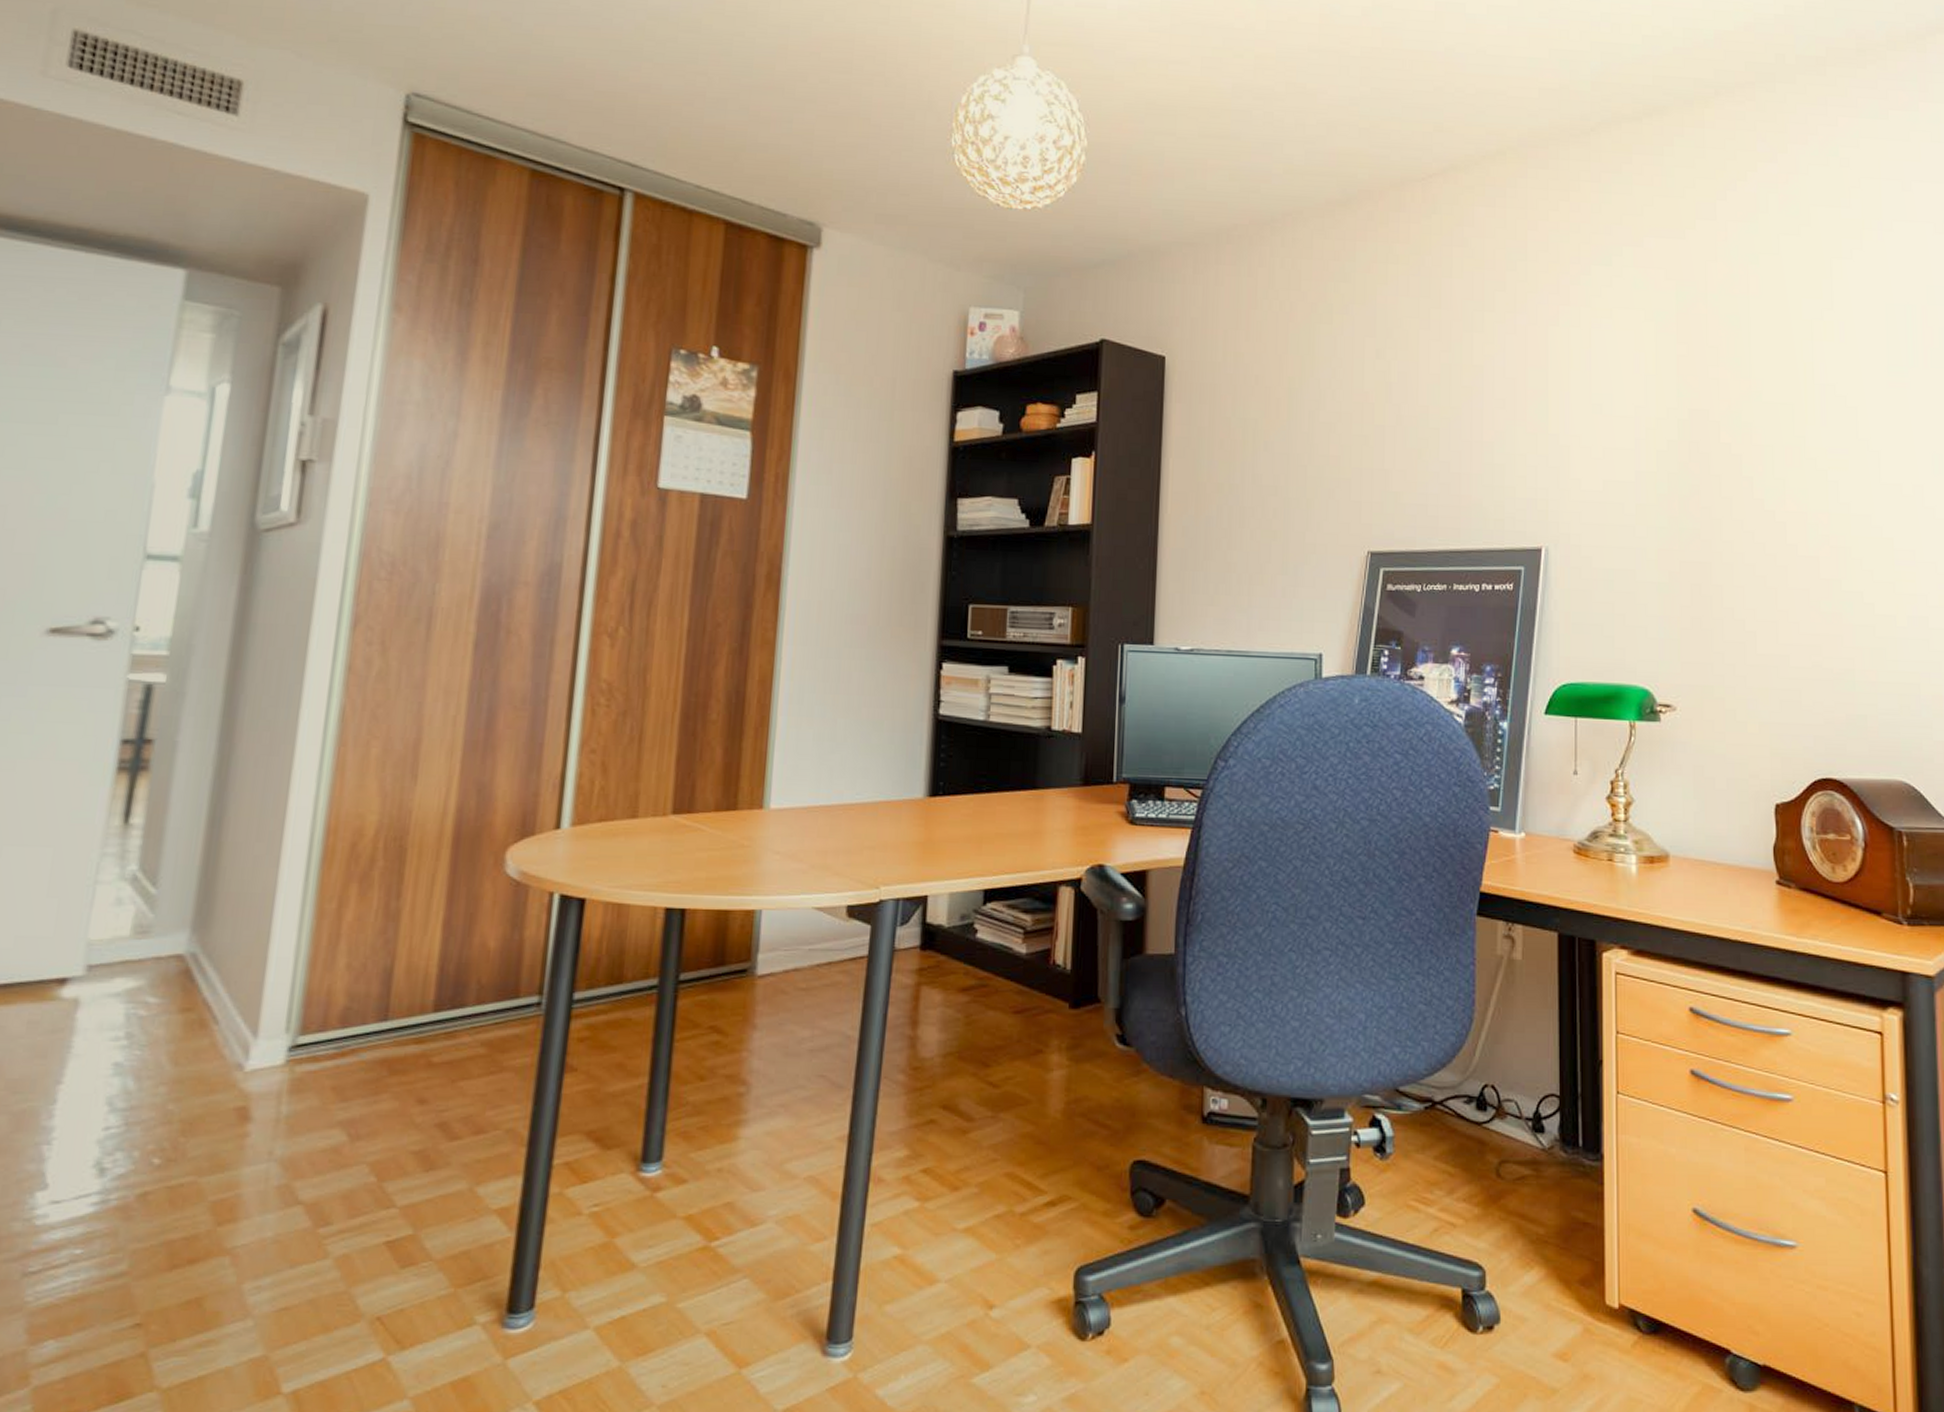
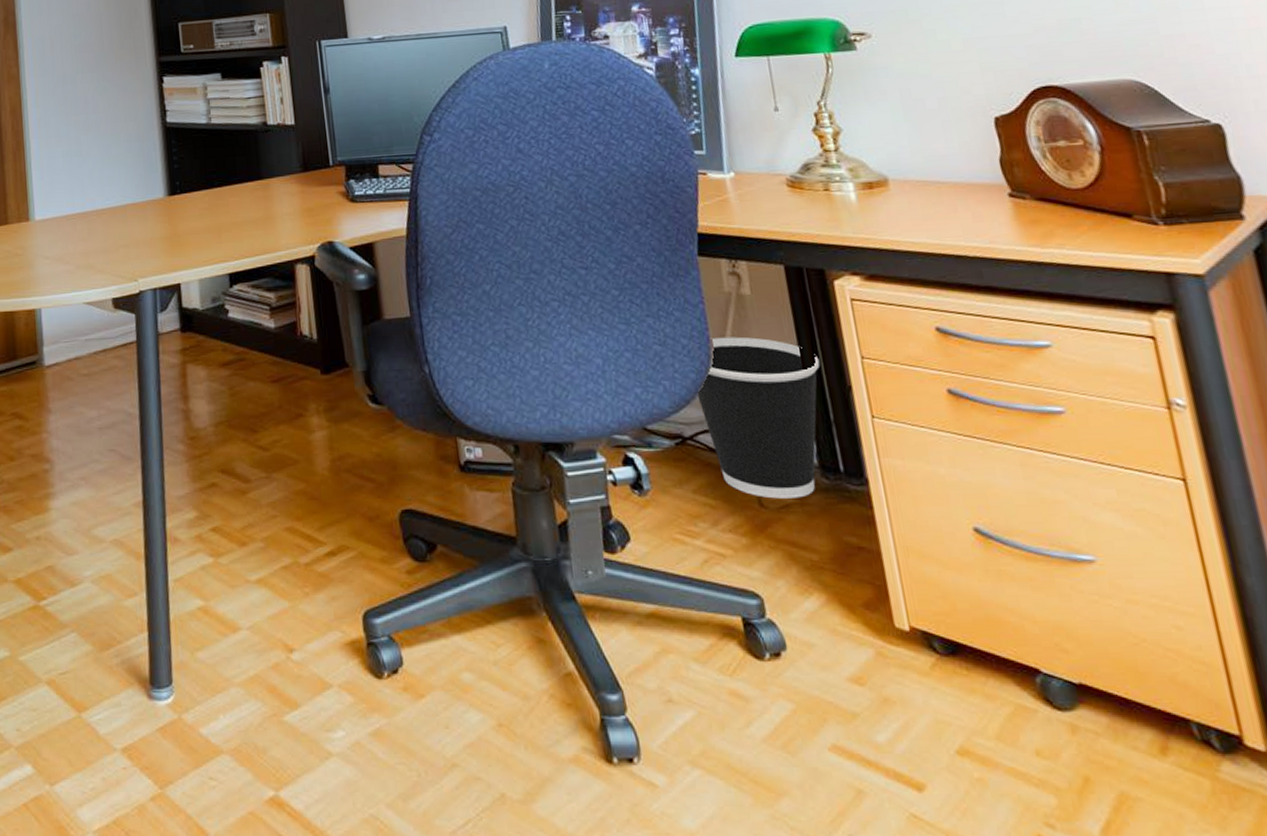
wastebasket: none [1452,1001,1577,1170] -> present [695,336,820,499]

